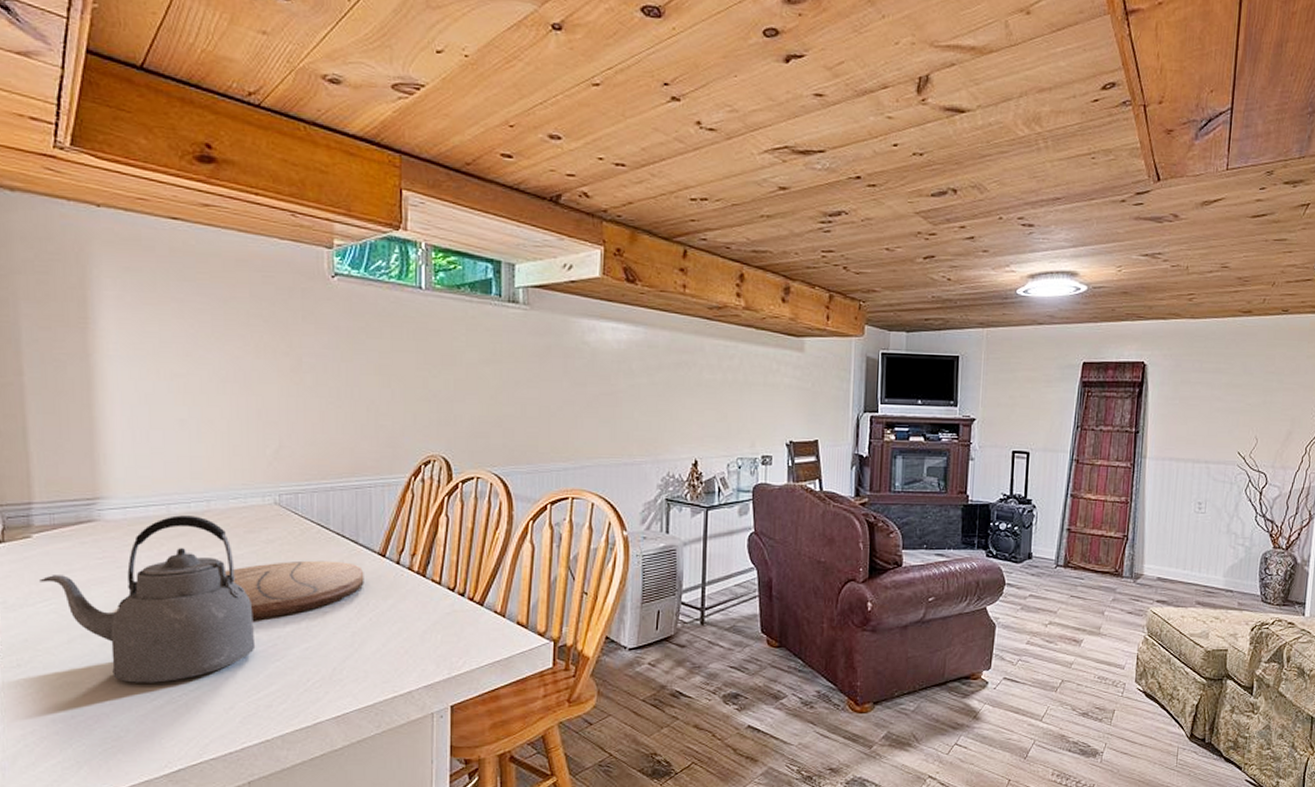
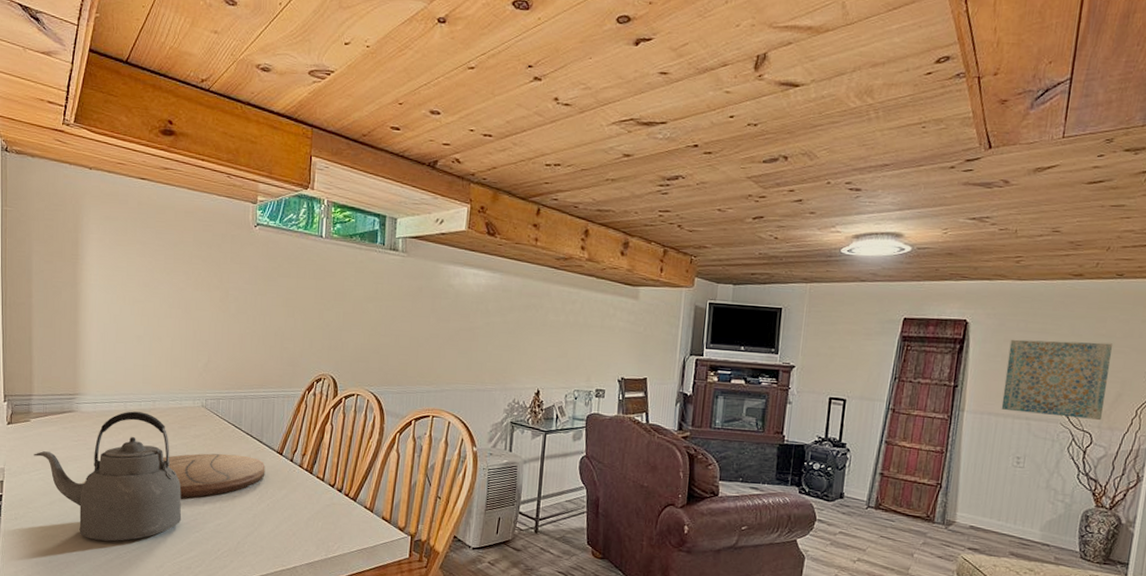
wall art: none [1181,380,1282,459] -> present [1001,339,1113,420]

